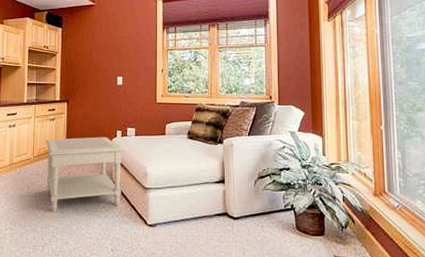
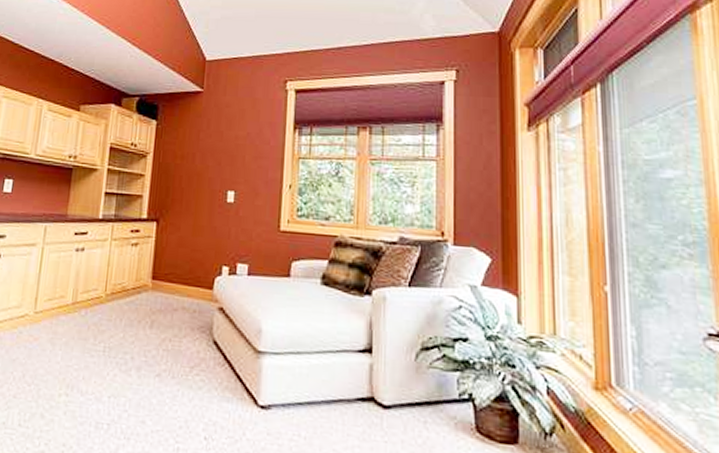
side table: present [46,137,125,213] -> none [120,271,232,377]

